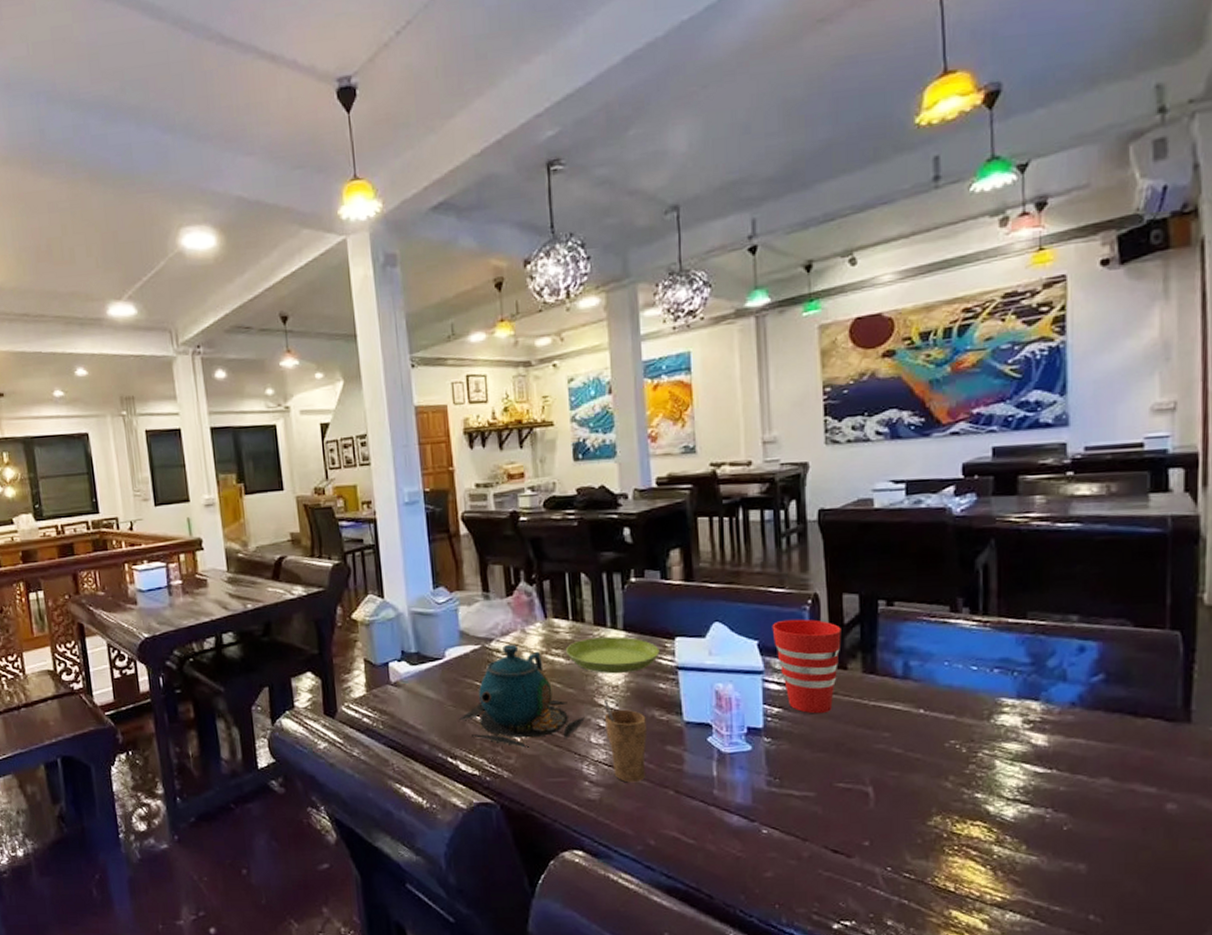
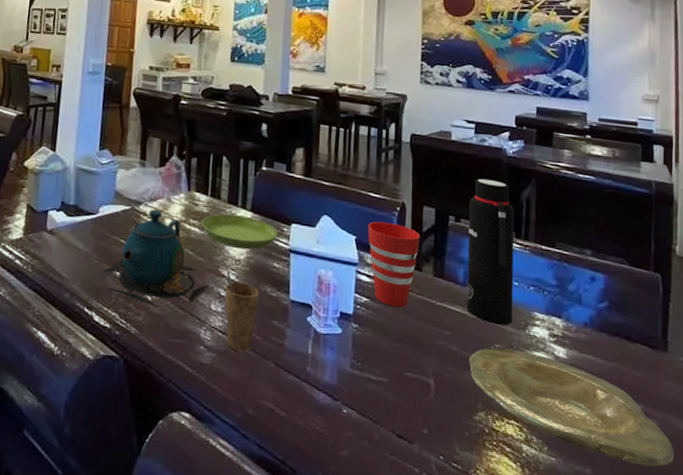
water bottle: none [904,548,972,718] -> present [466,178,515,325]
plate: none [916,744,1202,855] -> present [468,348,675,467]

